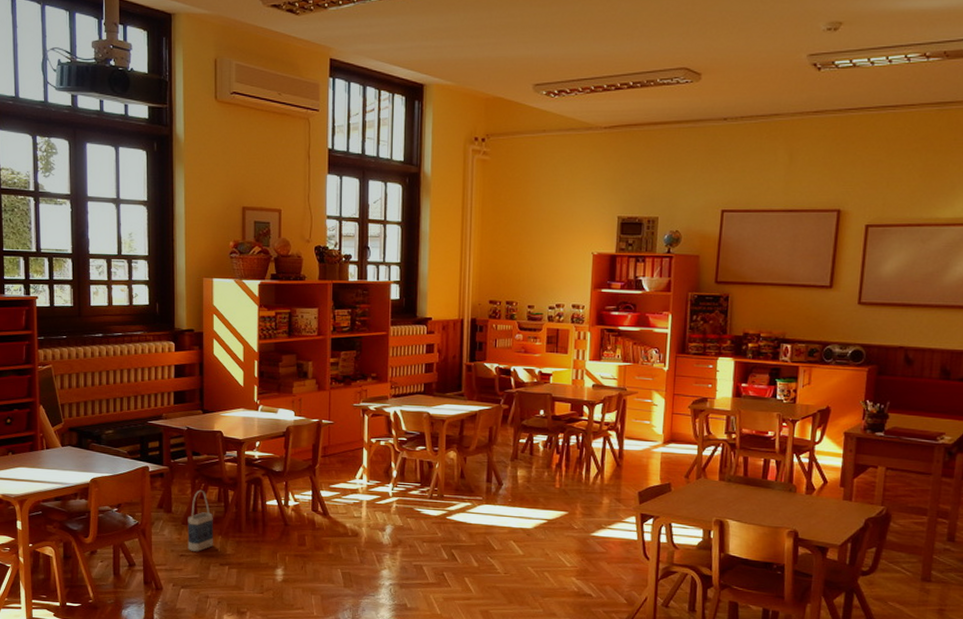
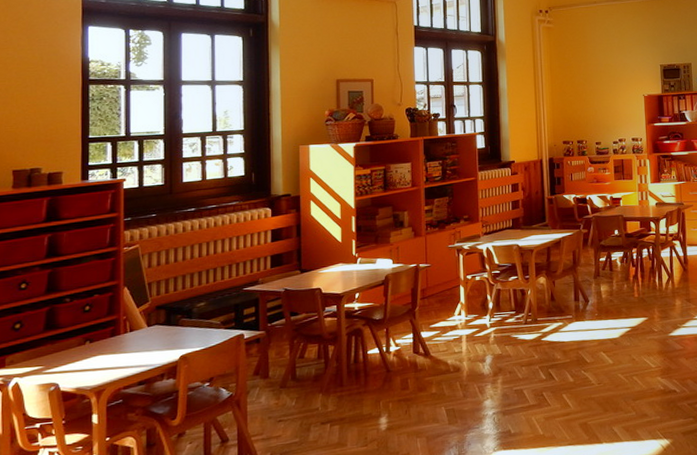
bag: present [188,489,214,552] -> none [286,349,314,415]

